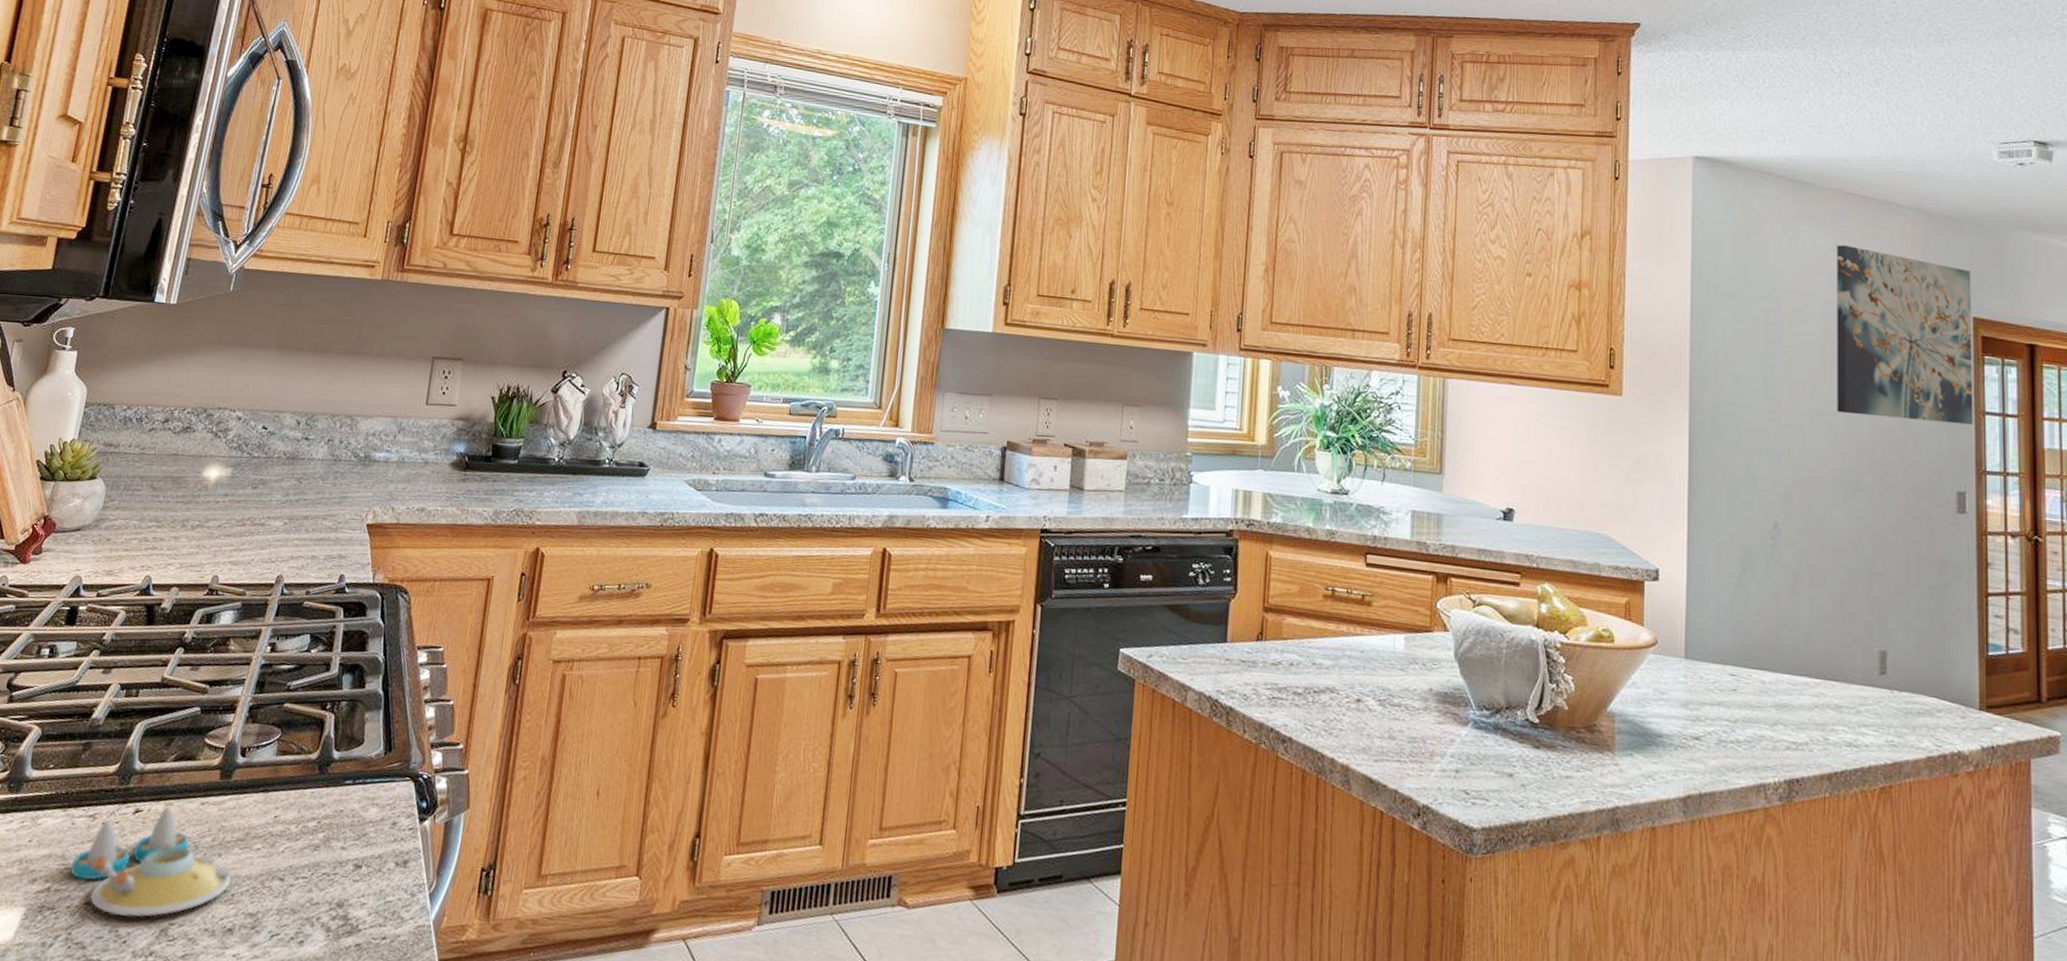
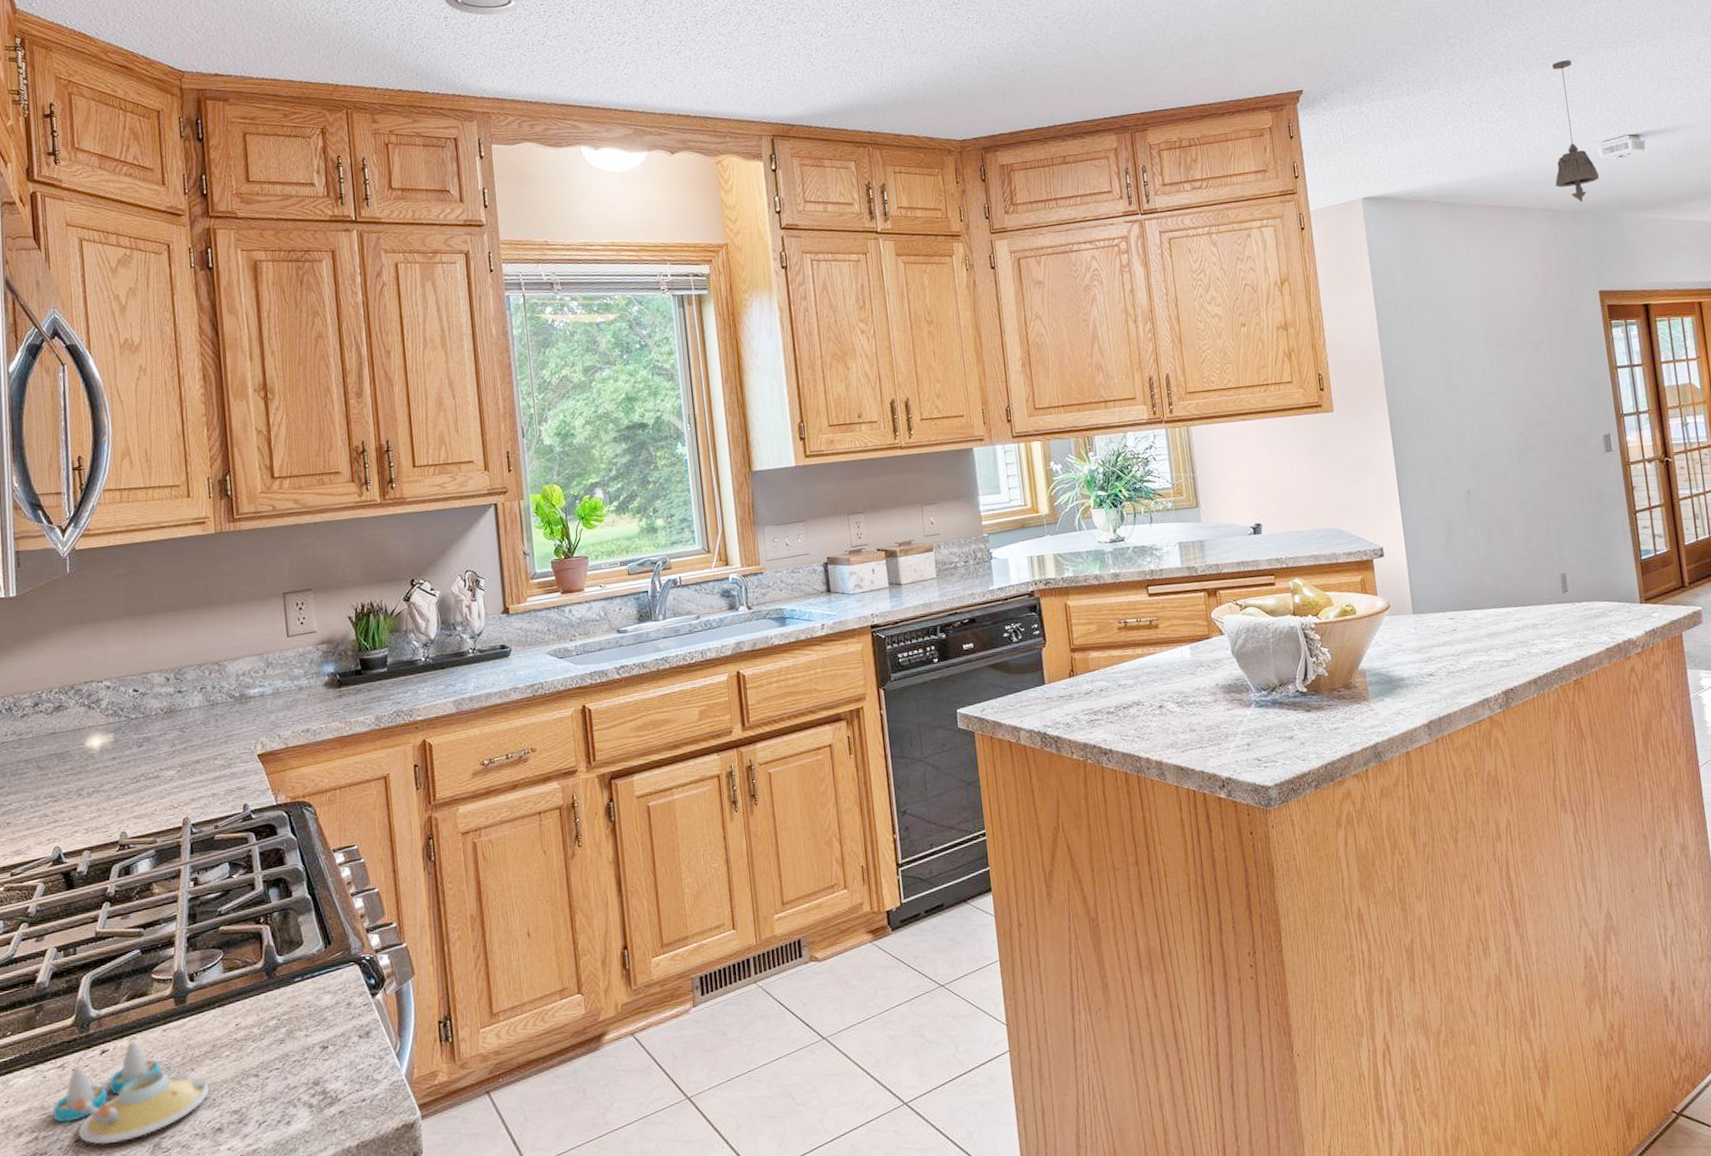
wall art: present [1837,245,1974,425] -> none [1486,250,1610,391]
pendant light: none [1934,41,1991,209] -> present [1552,60,1600,202]

